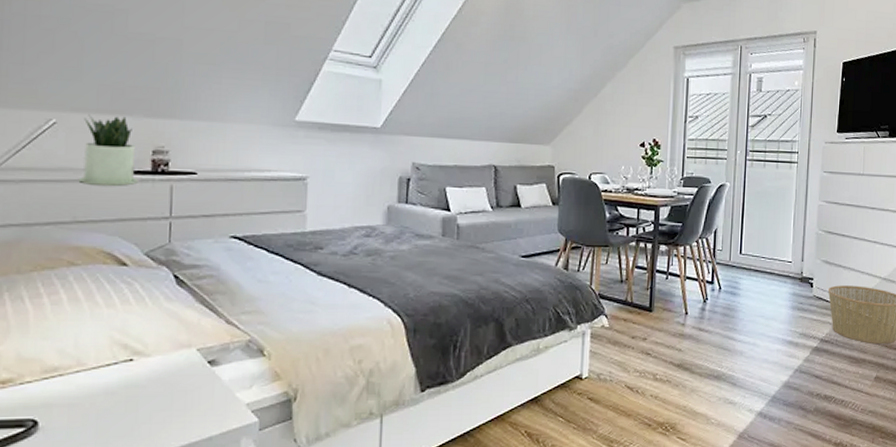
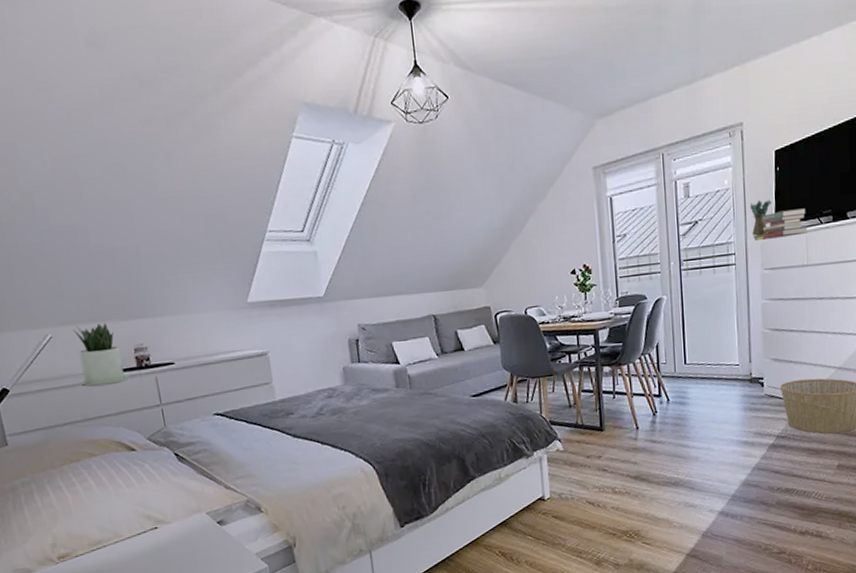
vase: none [816,105,836,144] -> present [750,199,771,242]
books: none [825,119,866,145] -> present [762,208,808,239]

